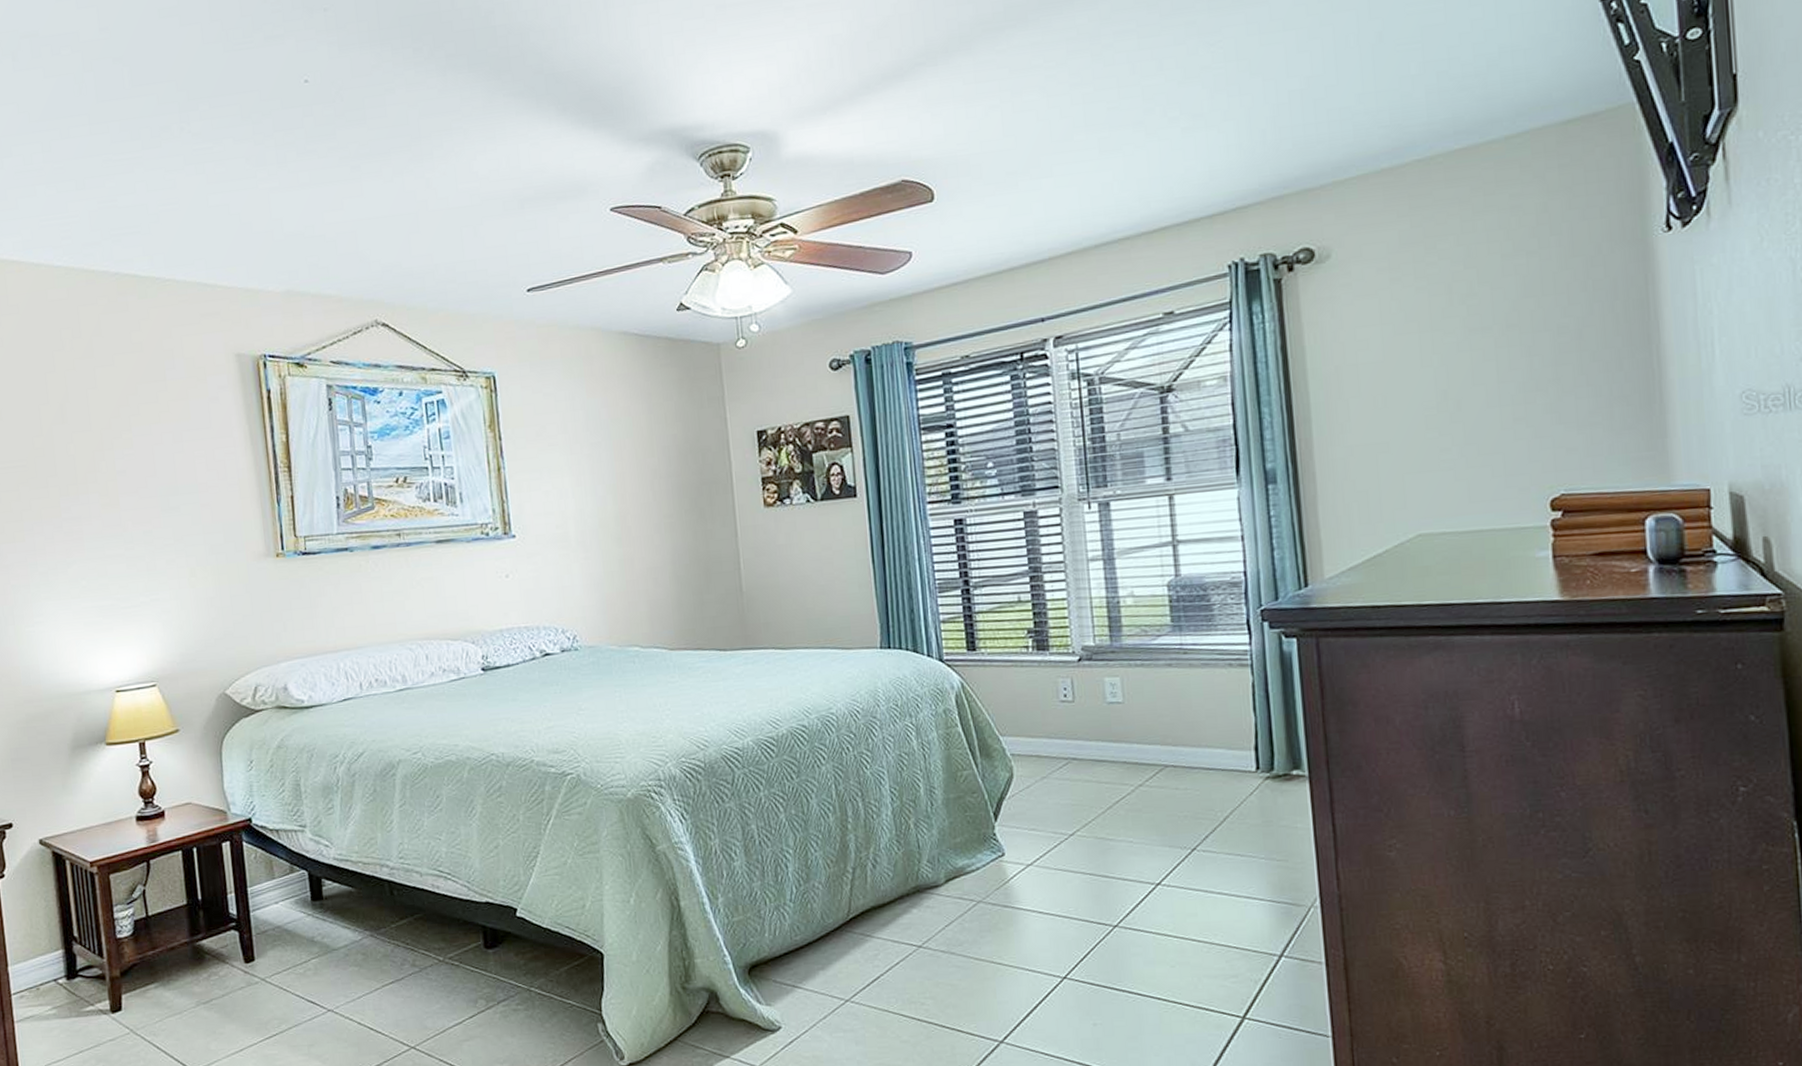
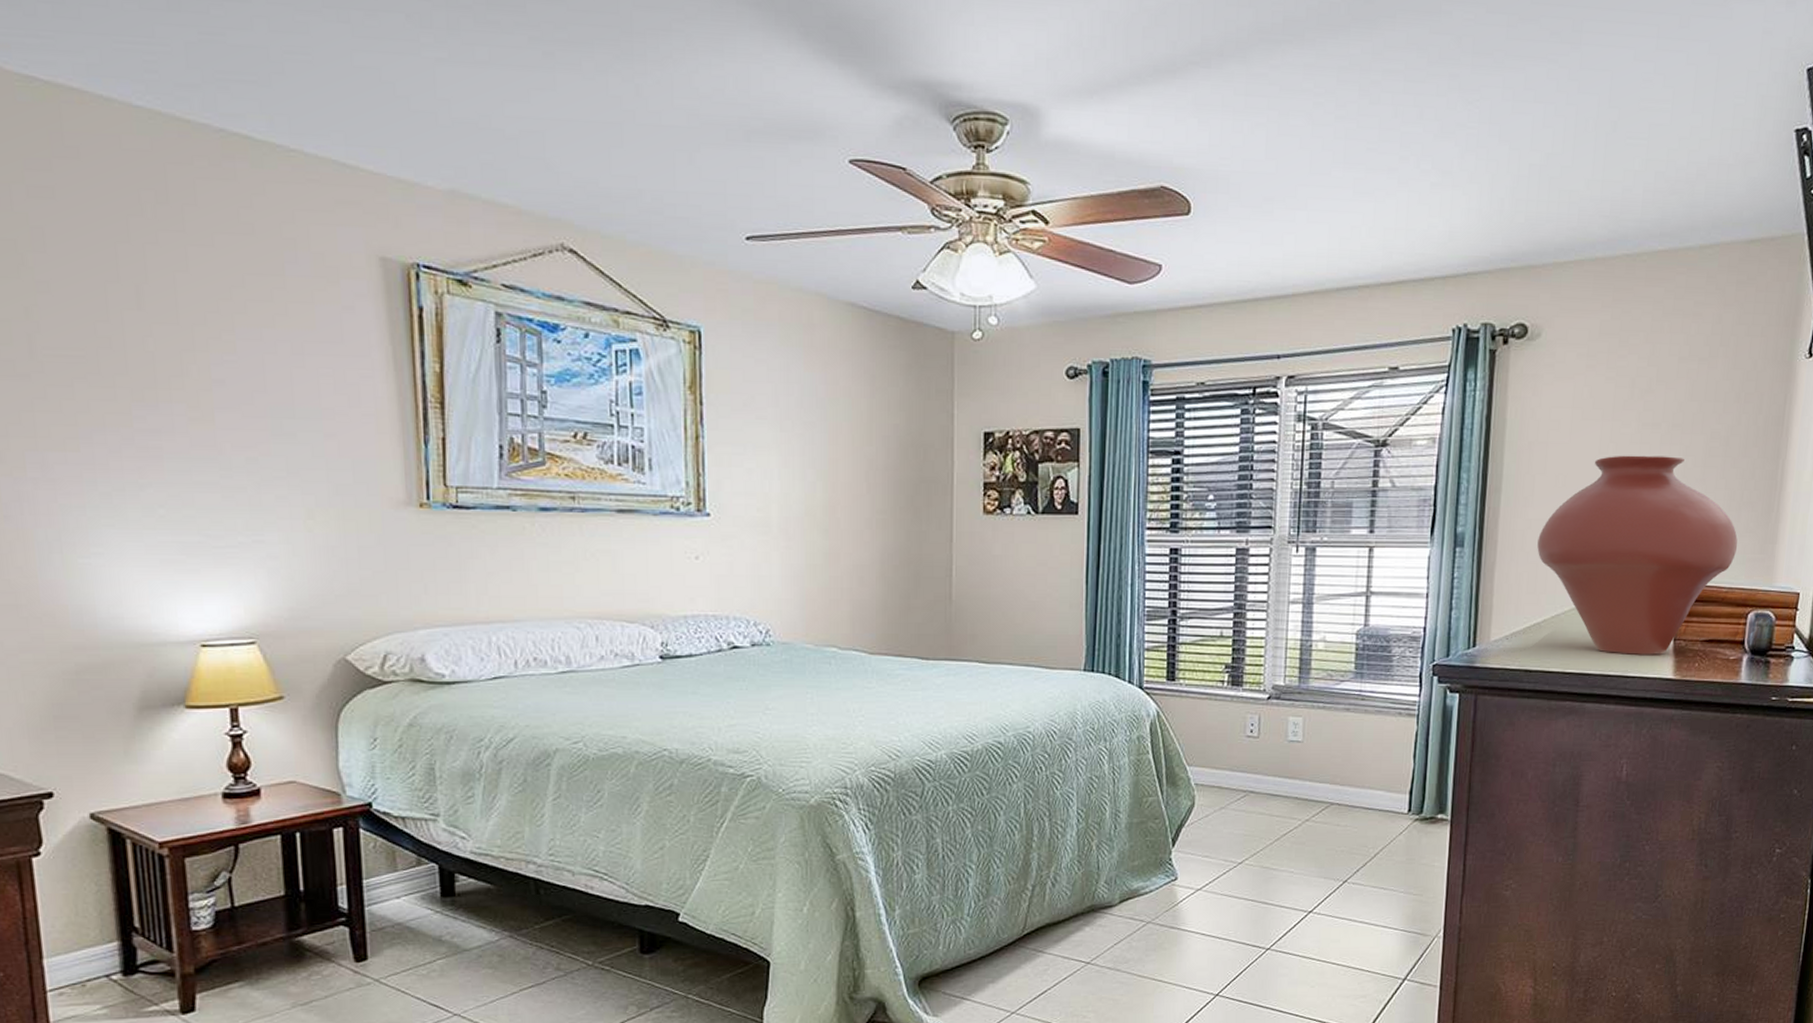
vase: none [1363,359,1617,579] -> present [1537,455,1738,655]

